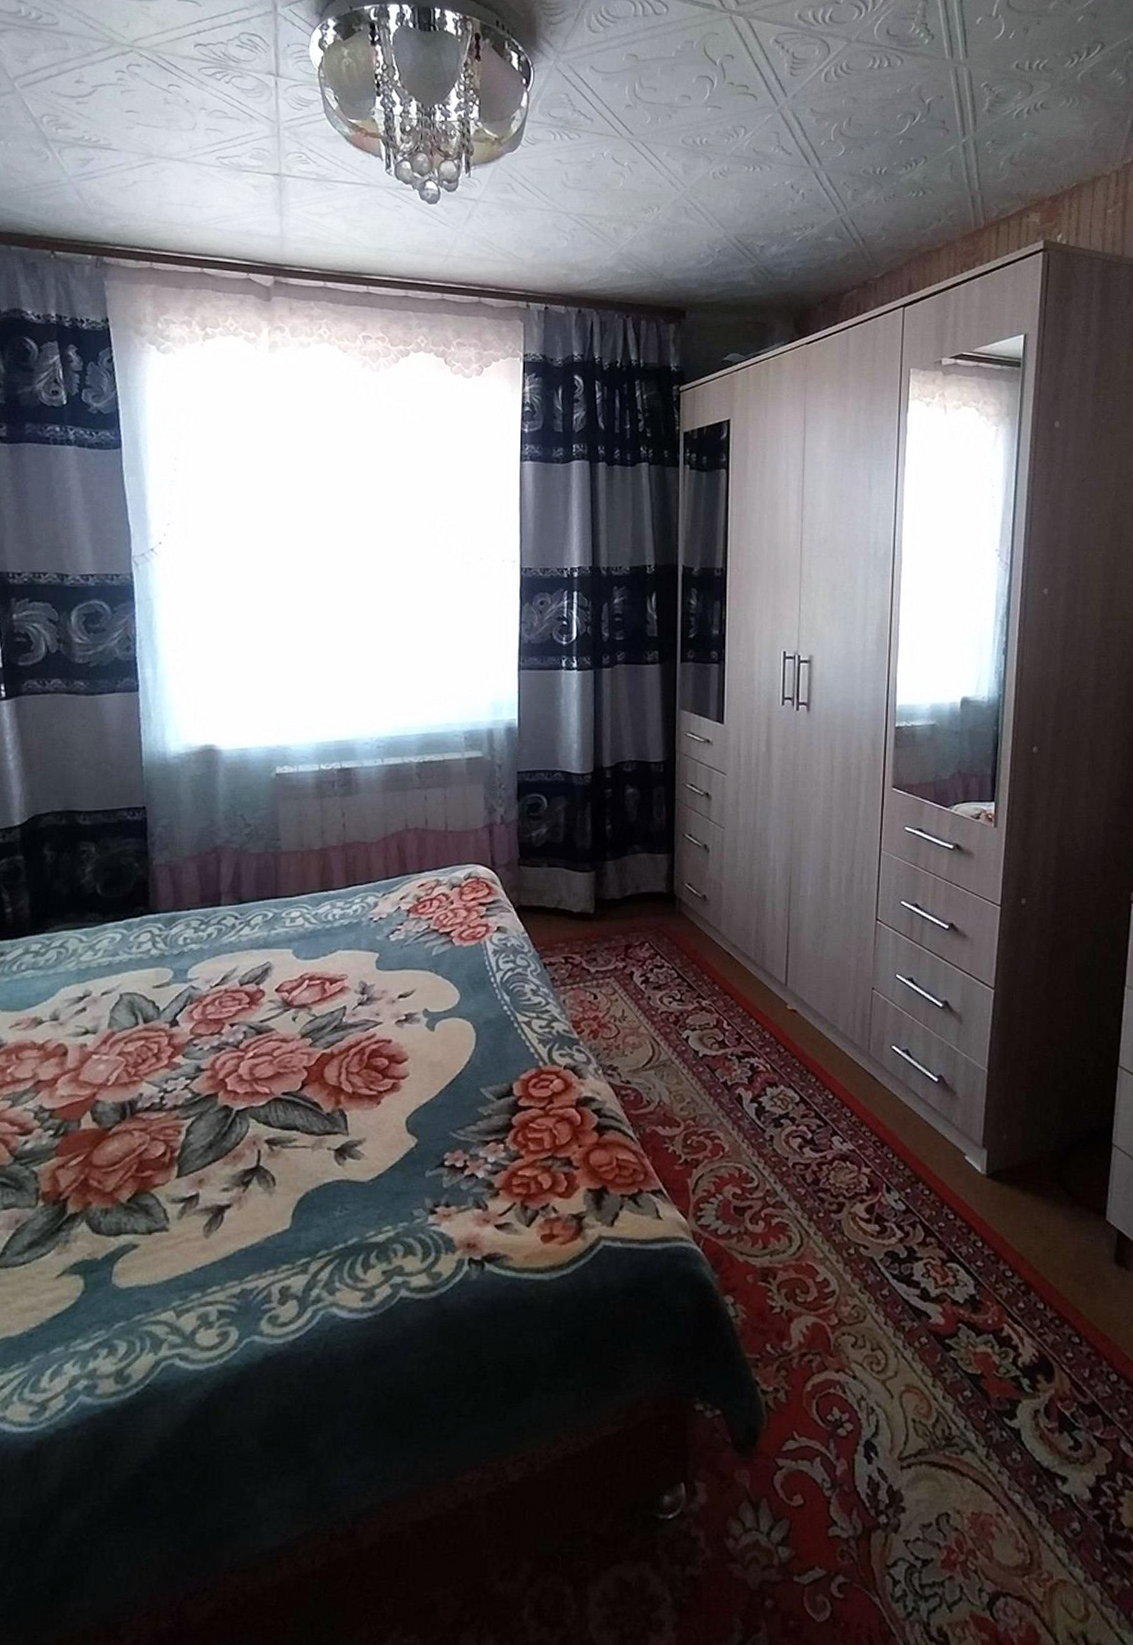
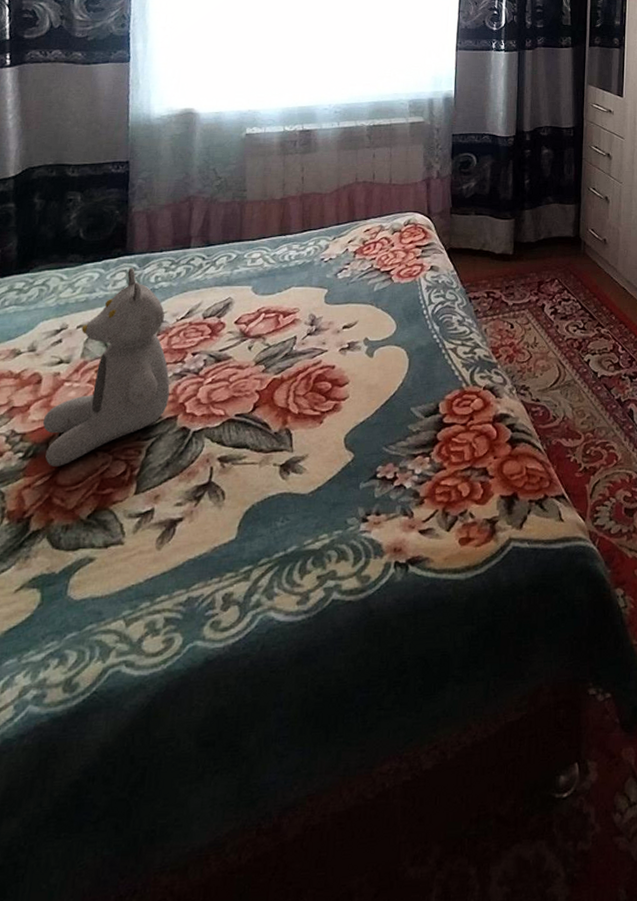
teddy bear: none [72,927,208,1146] -> present [42,267,170,467]

